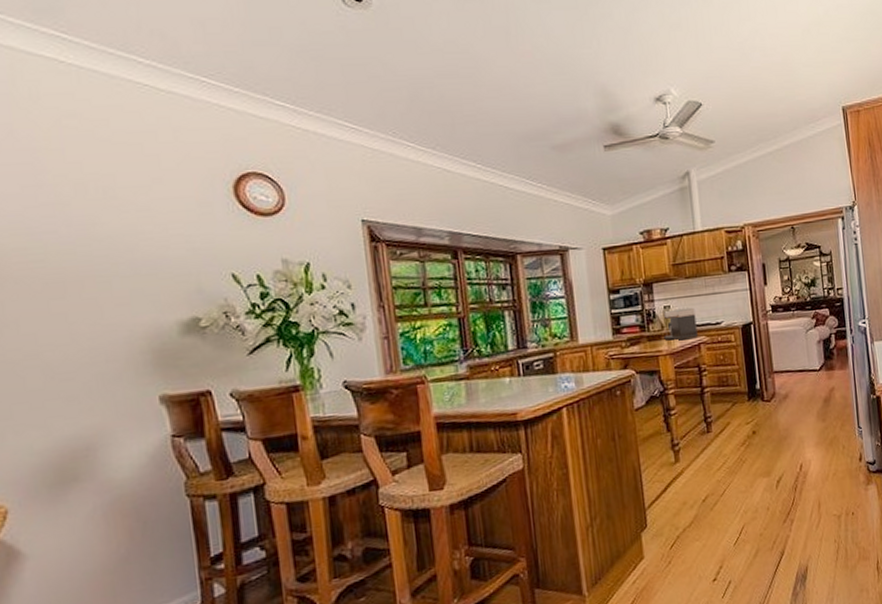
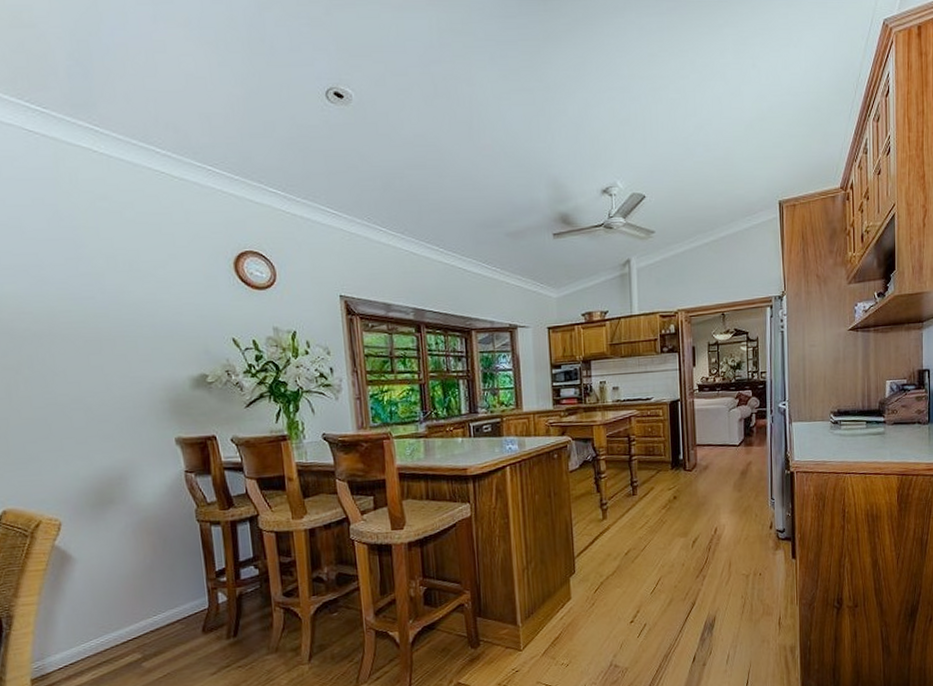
coffee maker: present [664,307,698,341] -> none [599,383,629,413]

